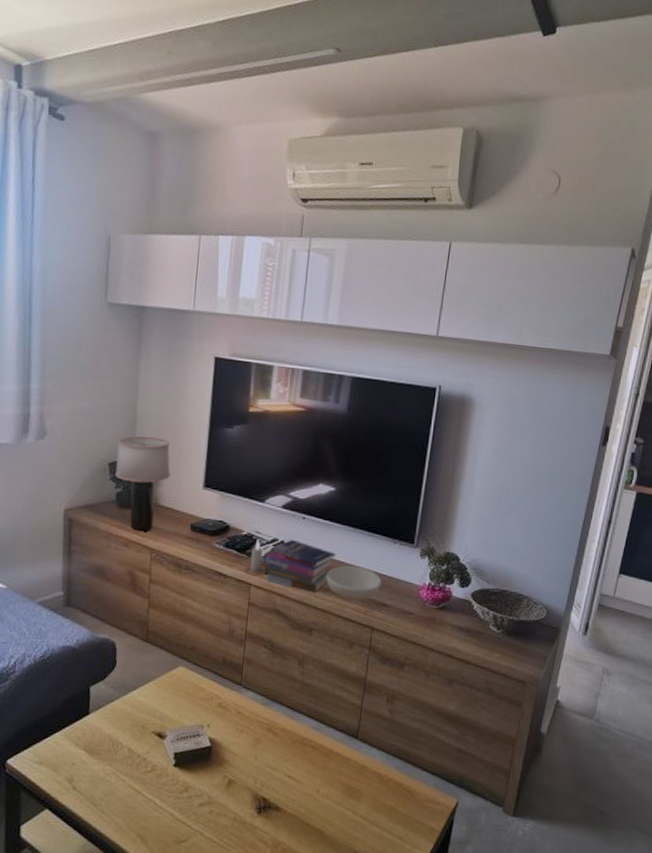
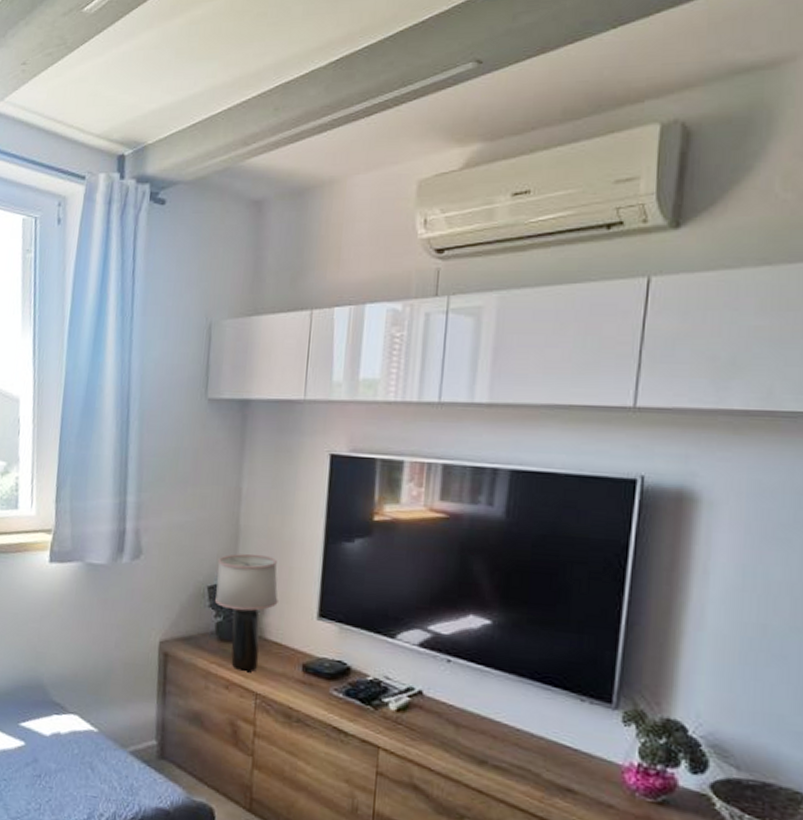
candle: present [243,539,266,577] -> none [369,686,399,738]
books: present [262,539,336,593] -> none [394,688,495,766]
bowl: present [326,565,382,601] -> none [482,729,564,782]

